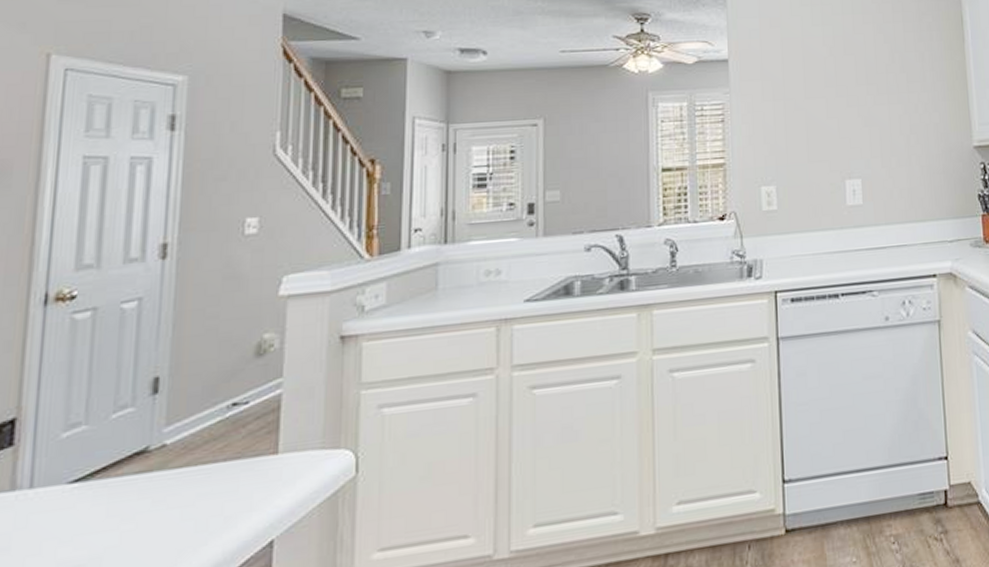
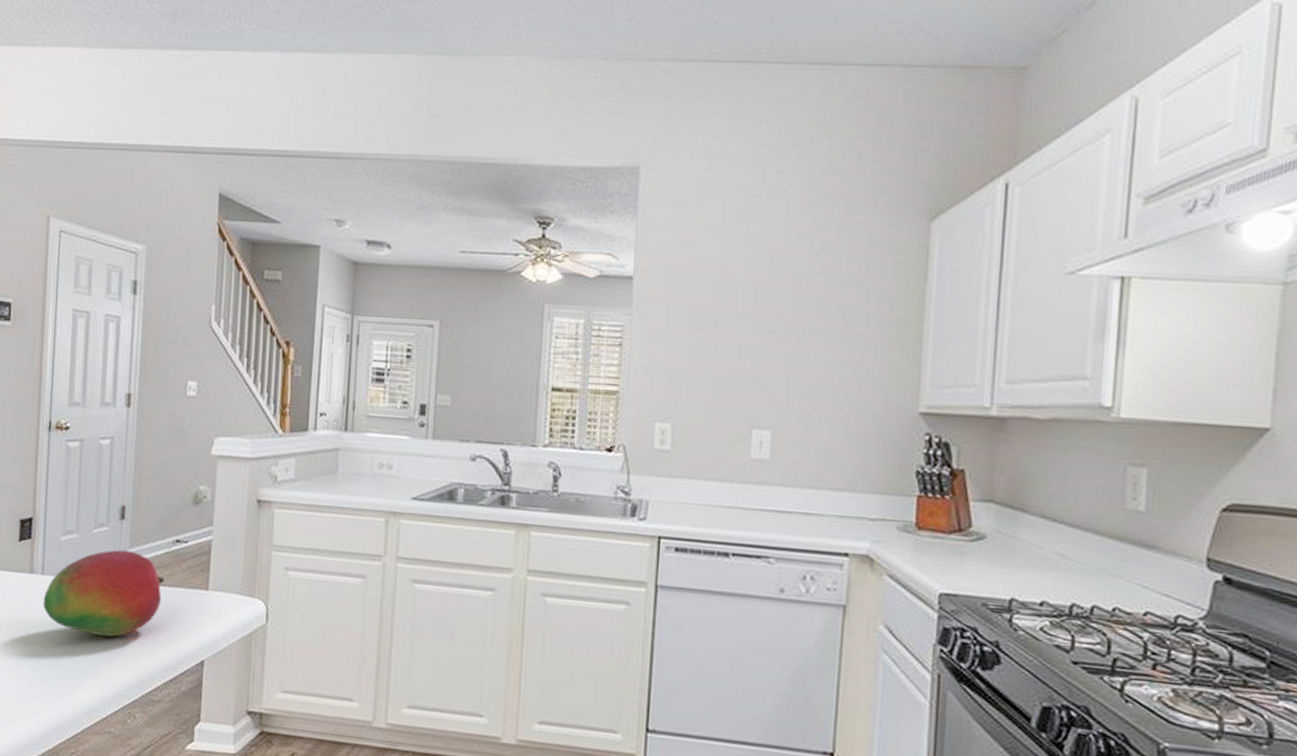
fruit: none [30,429,216,550] -> present [43,549,164,637]

